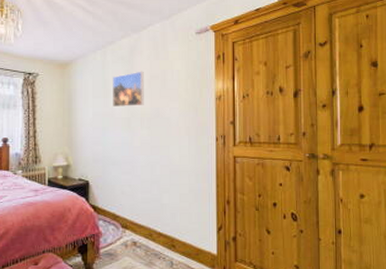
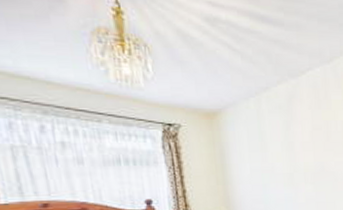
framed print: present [113,71,144,107] -> none [270,122,307,161]

